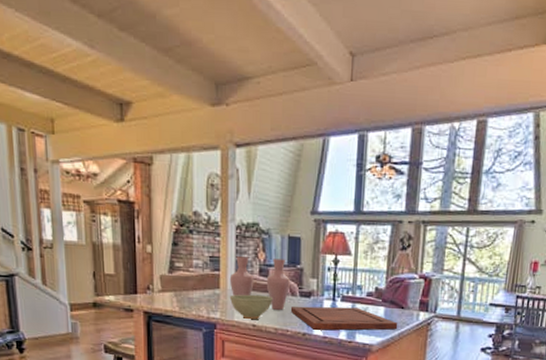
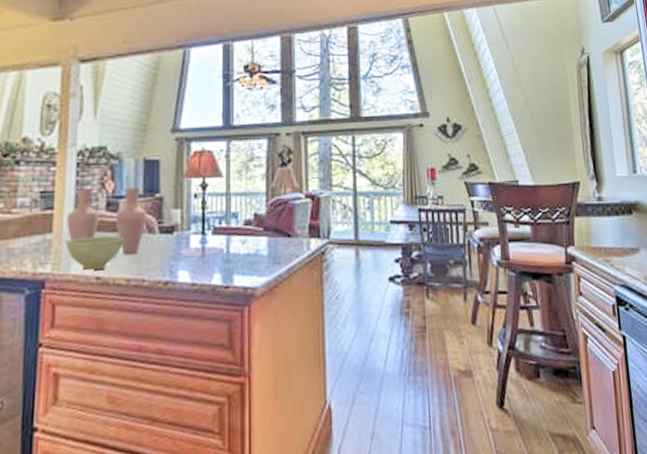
cutting board: present [290,306,398,331] -> none [147,241,286,275]

